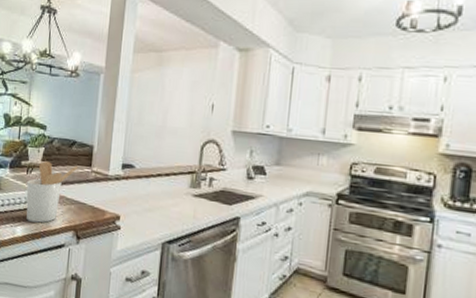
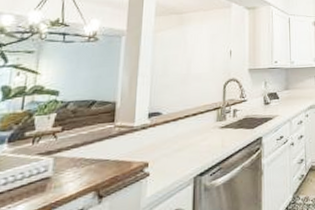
utensil holder: present [26,161,78,223] -> none [31,124,99,196]

